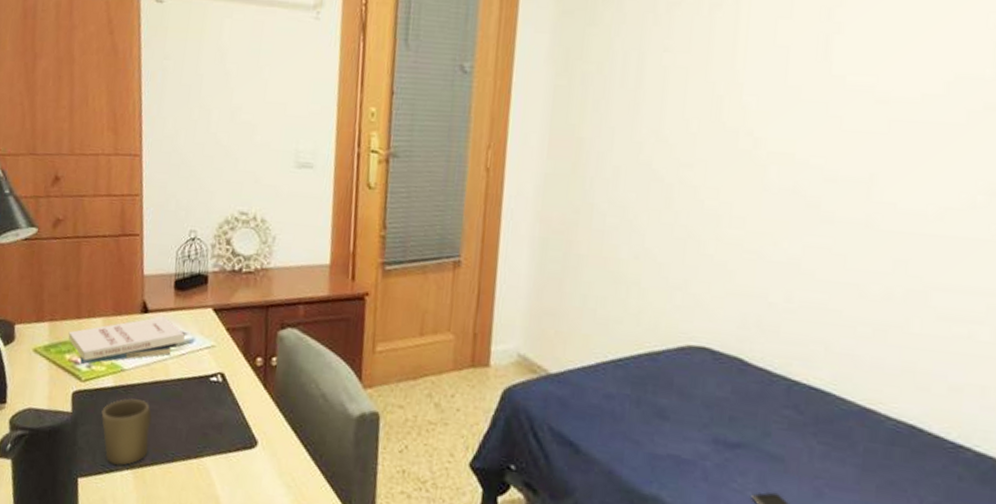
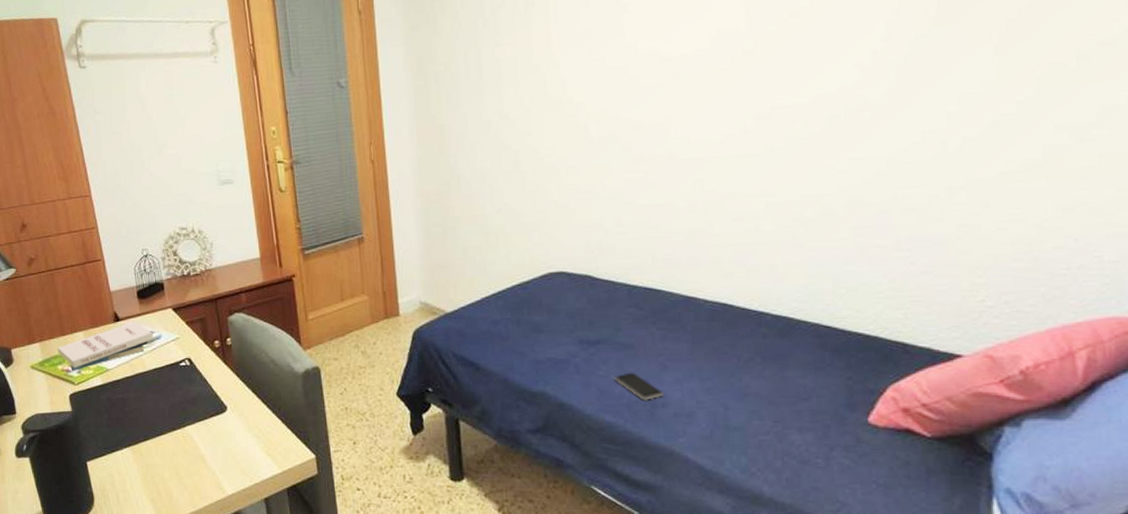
mug: present [101,398,152,466] -> none [96,391,139,445]

